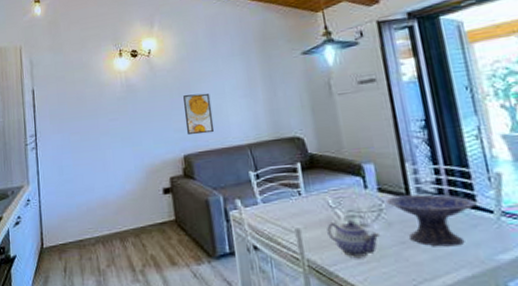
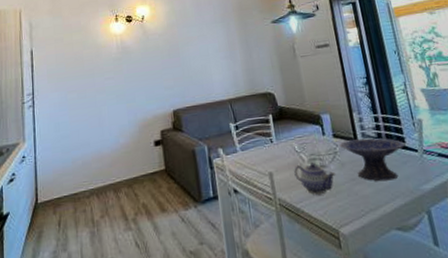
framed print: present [183,93,215,136] -> none [173,55,200,93]

